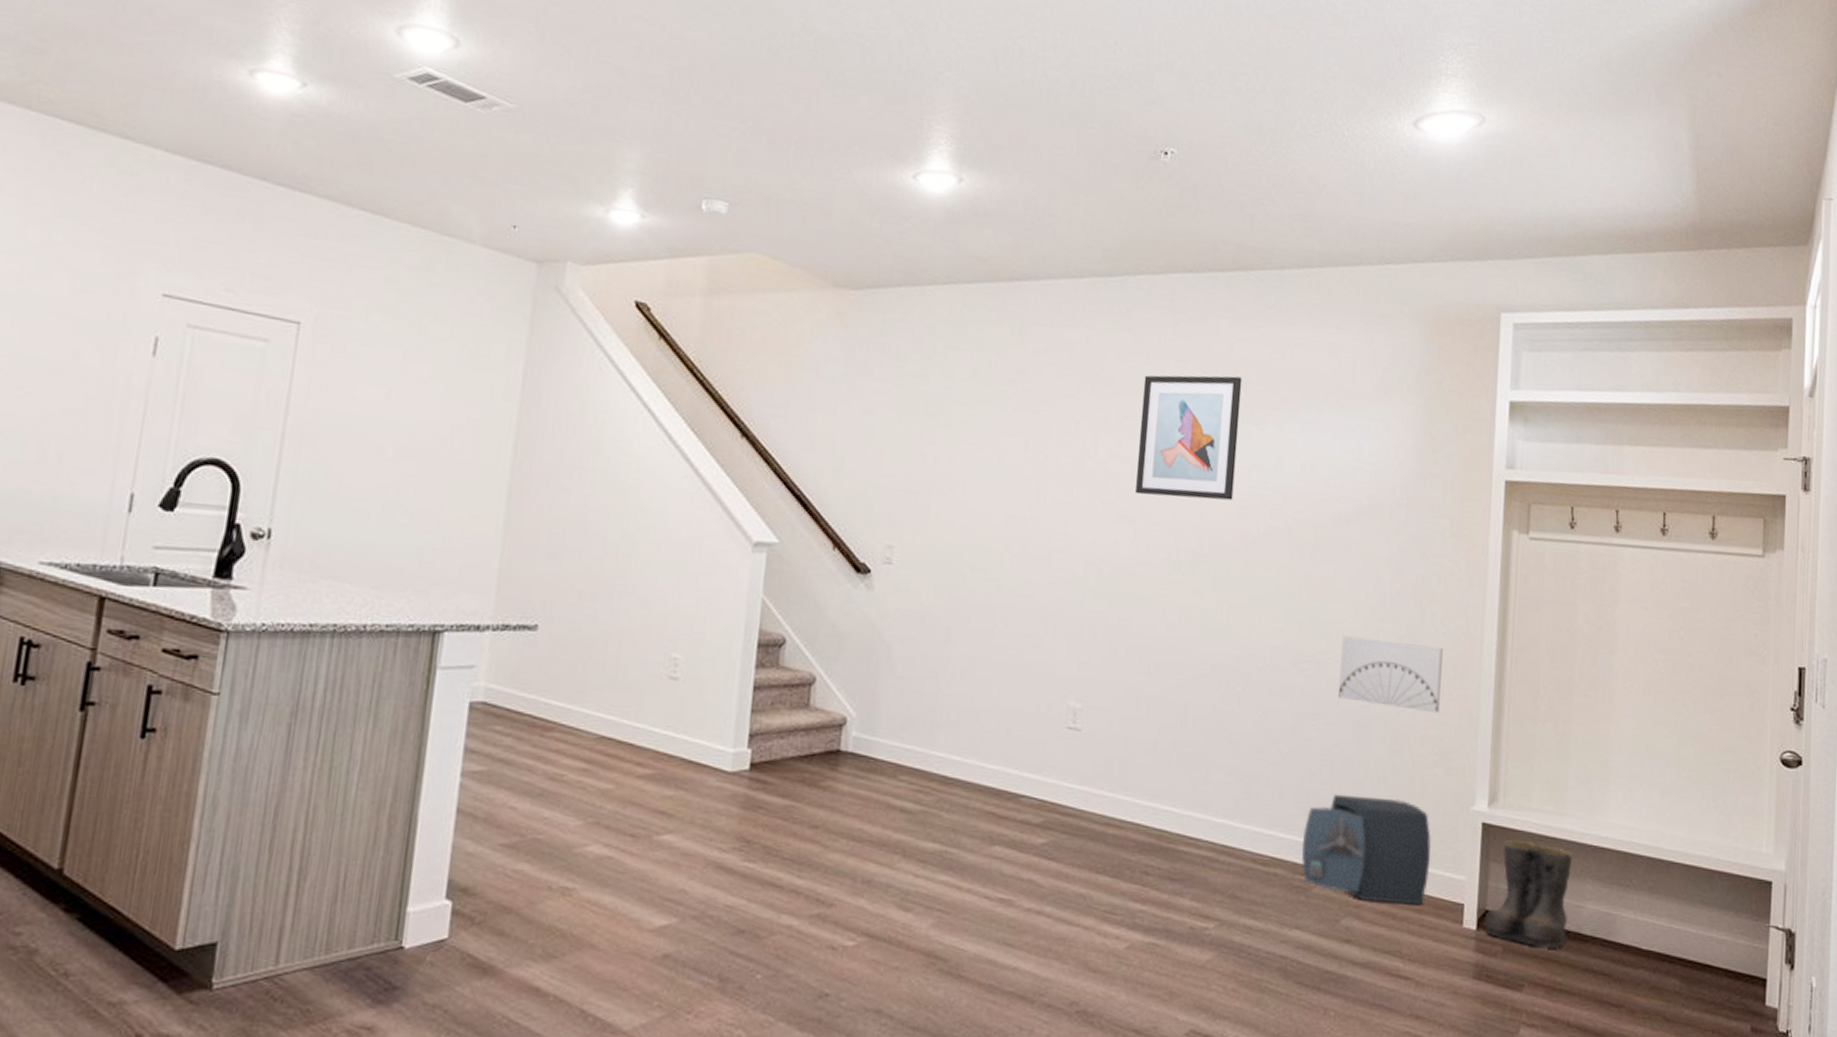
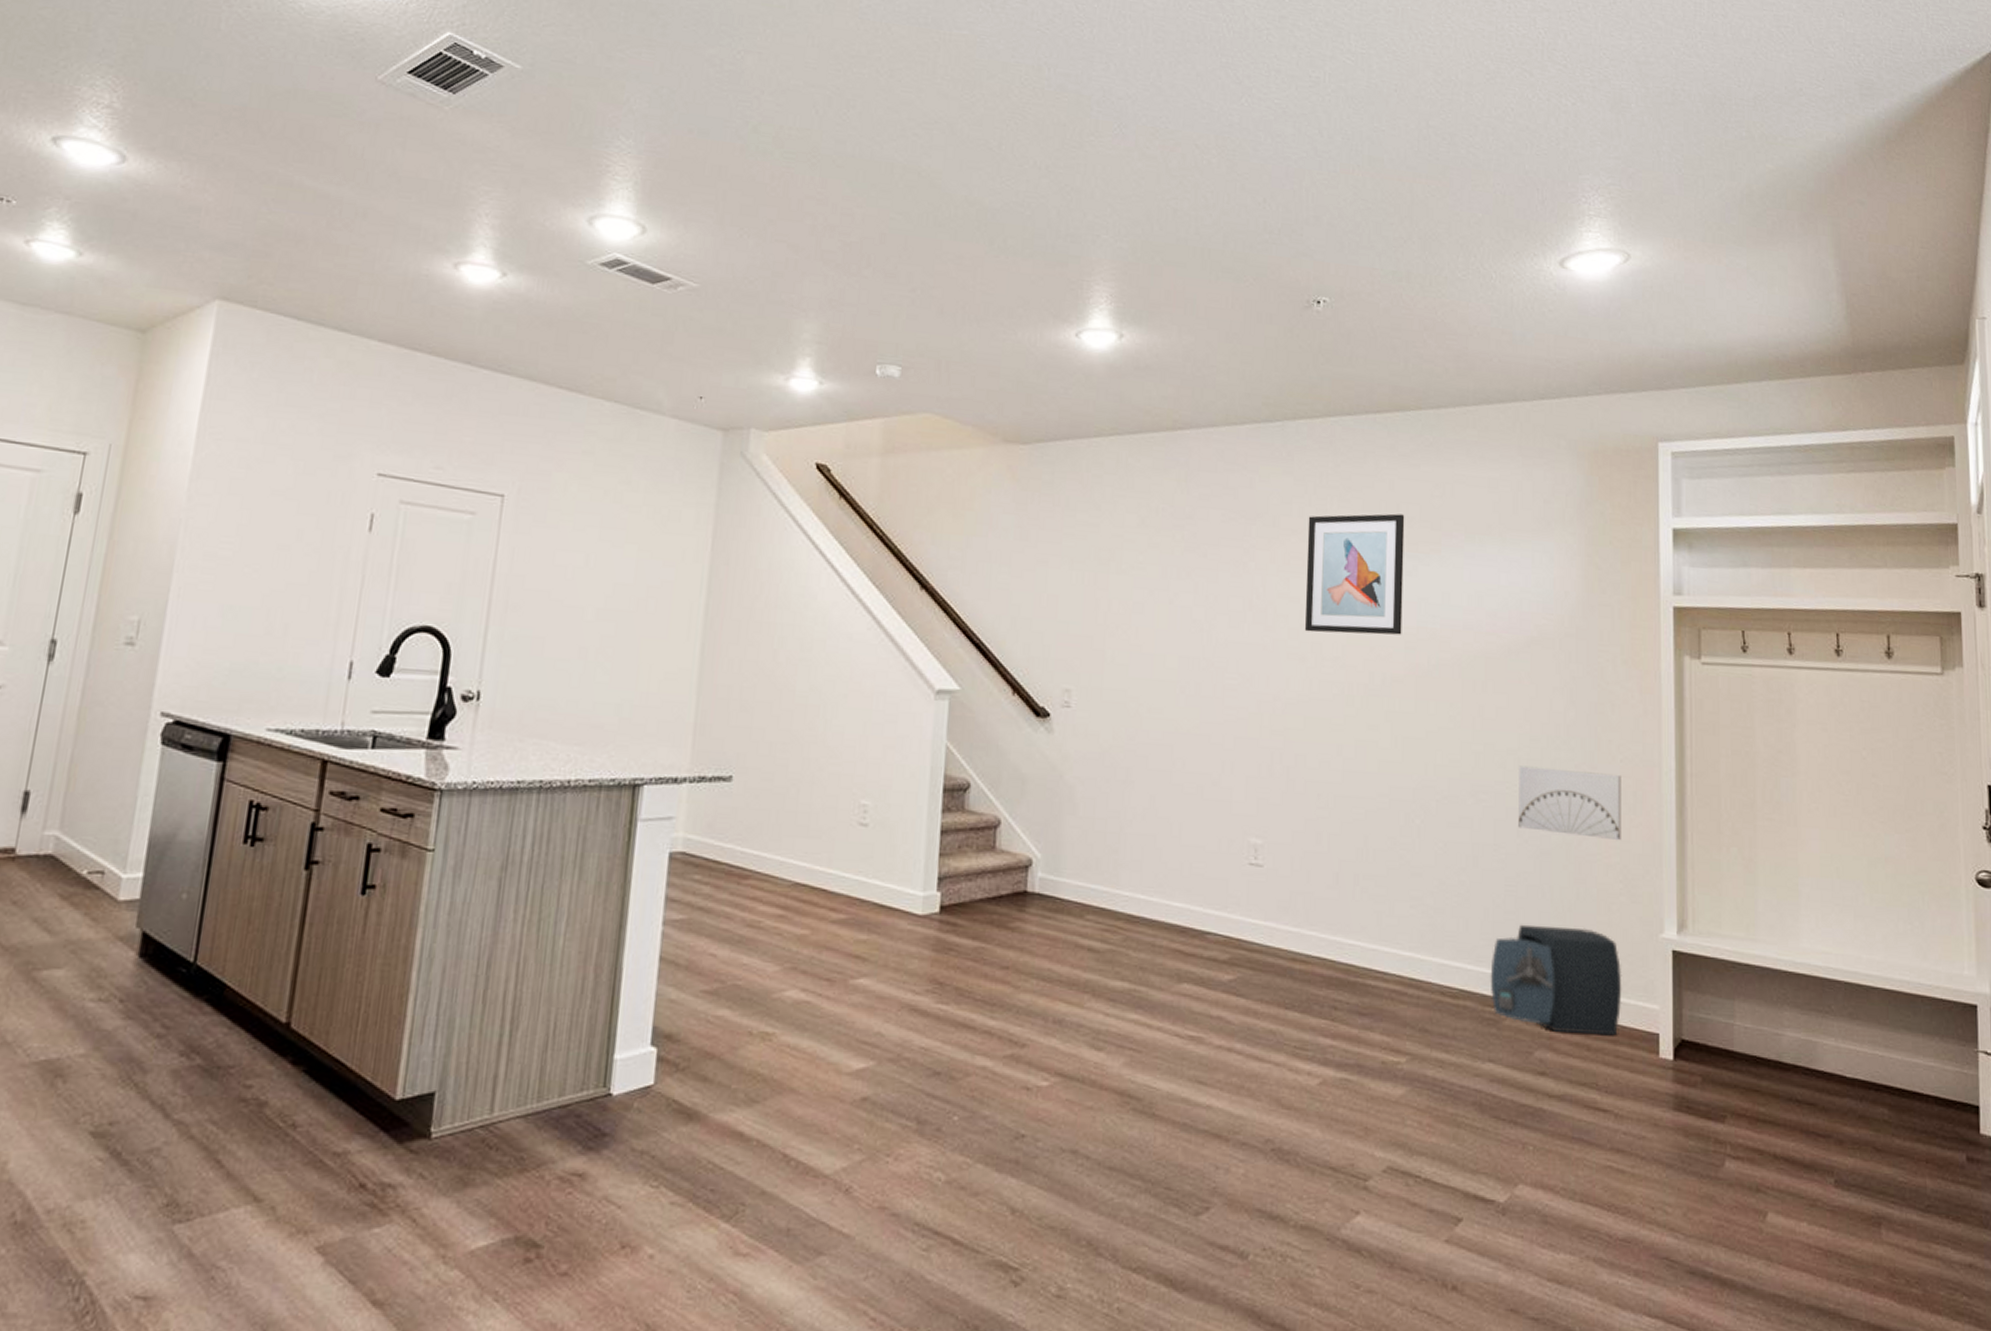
boots: present [1484,839,1573,948] -> none [1681,966,1769,1077]

